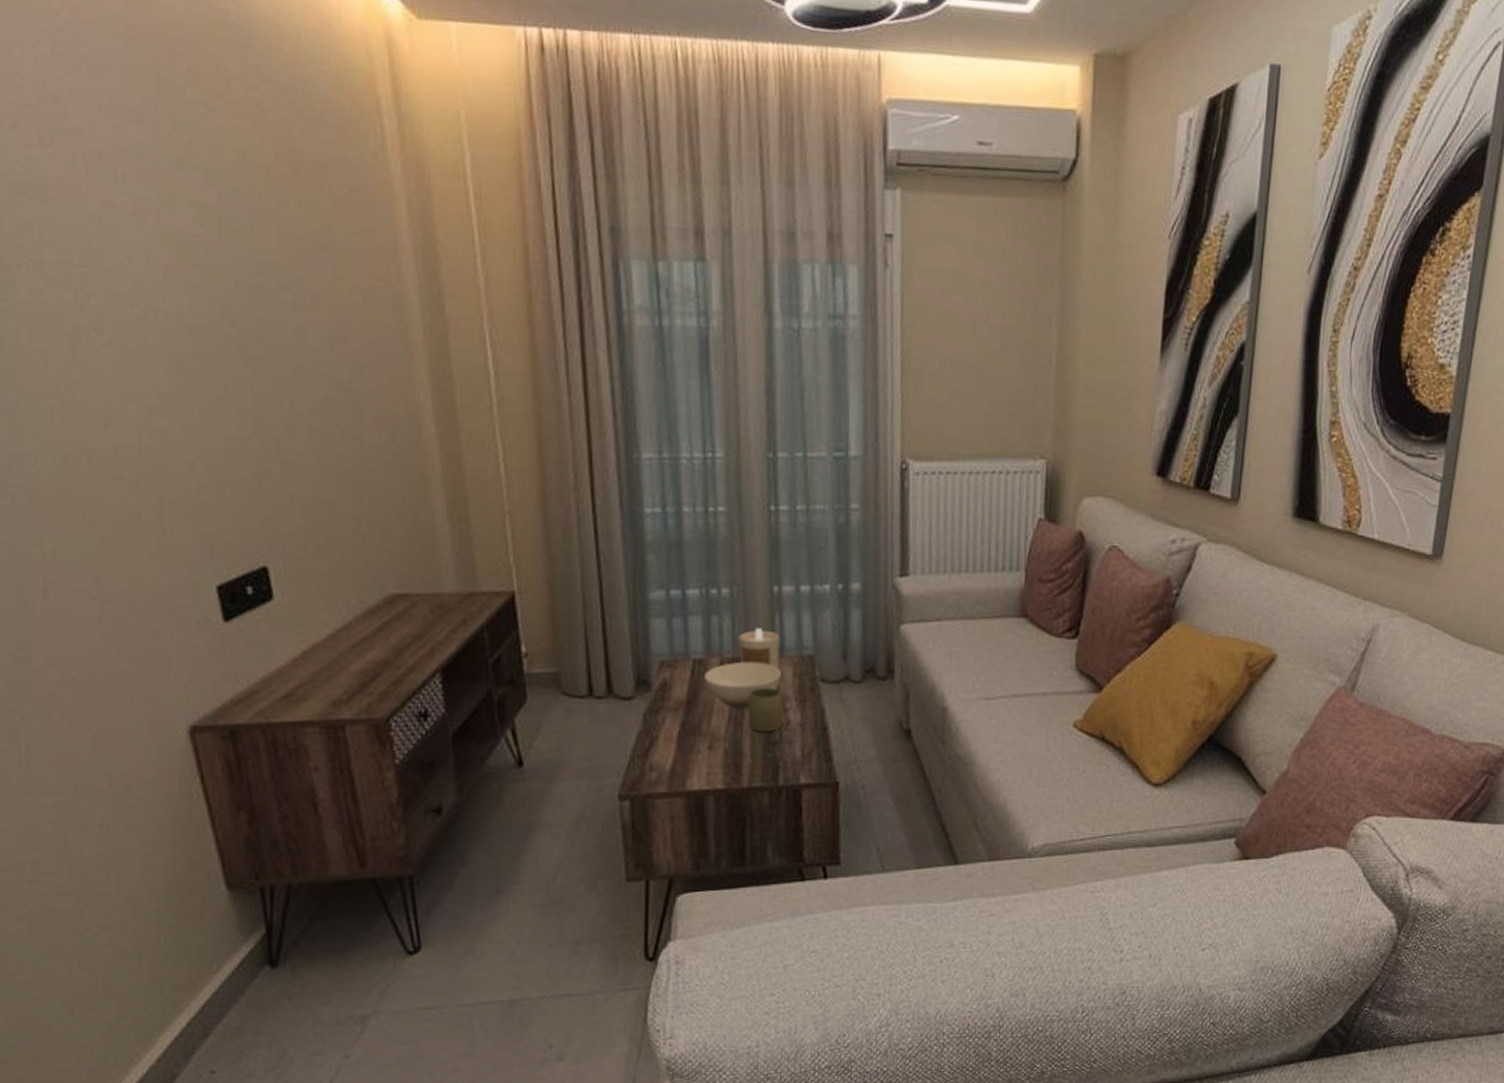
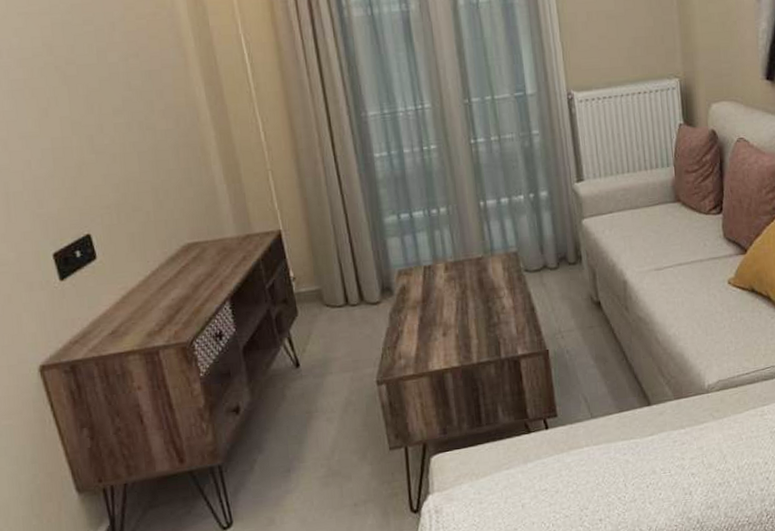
bowl: present [705,661,781,708] -> none [434,262,494,301]
candle: present [738,628,780,668] -> none [457,235,492,266]
mug: present [747,687,783,731] -> none [469,281,499,317]

